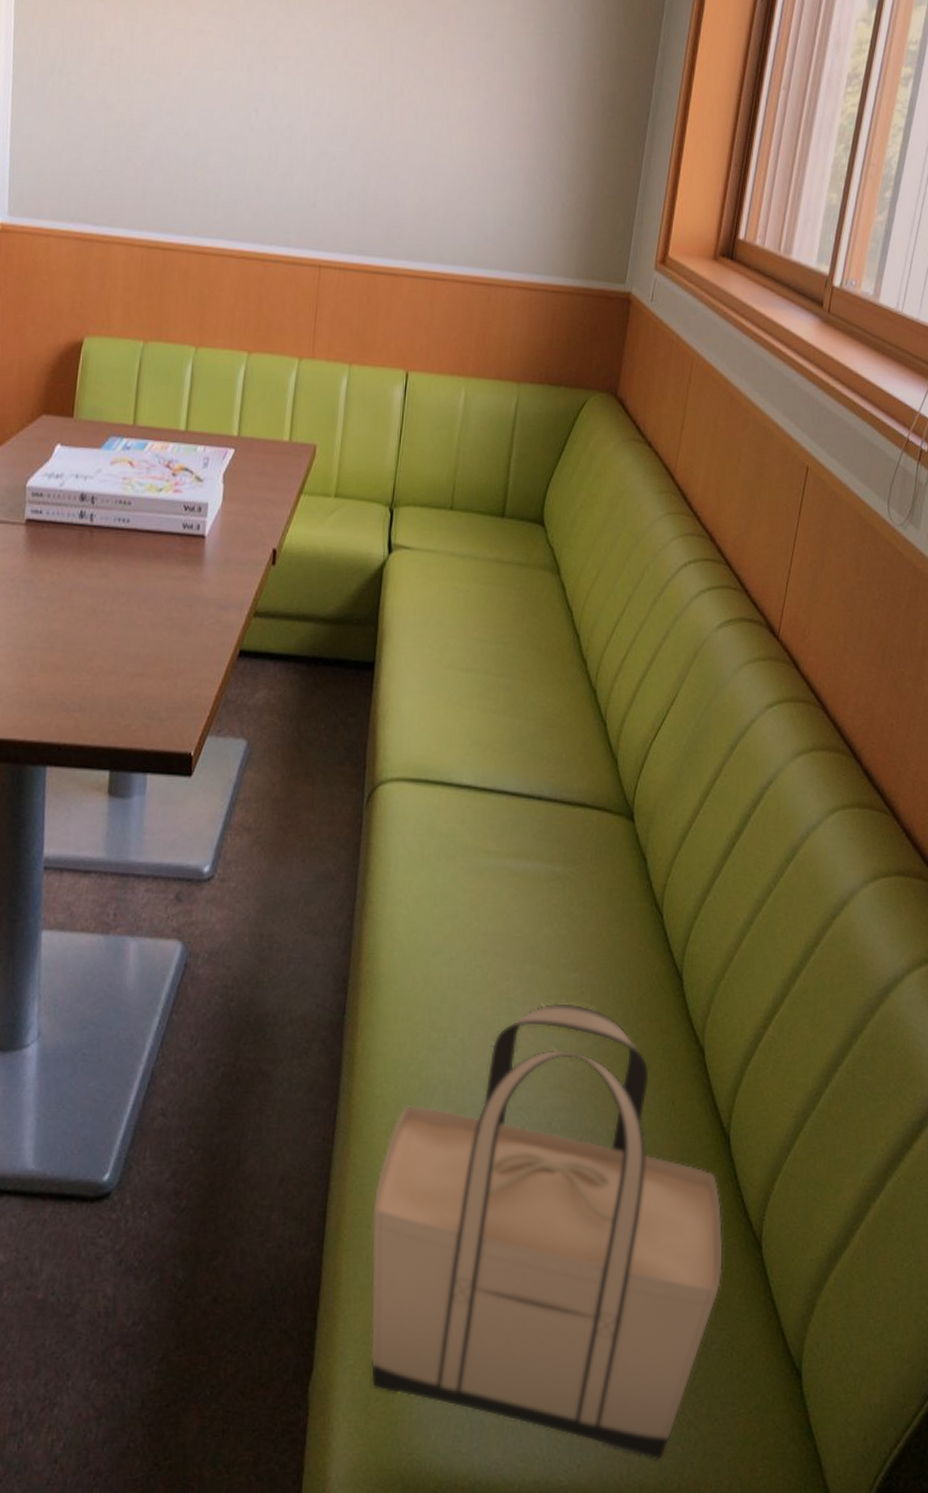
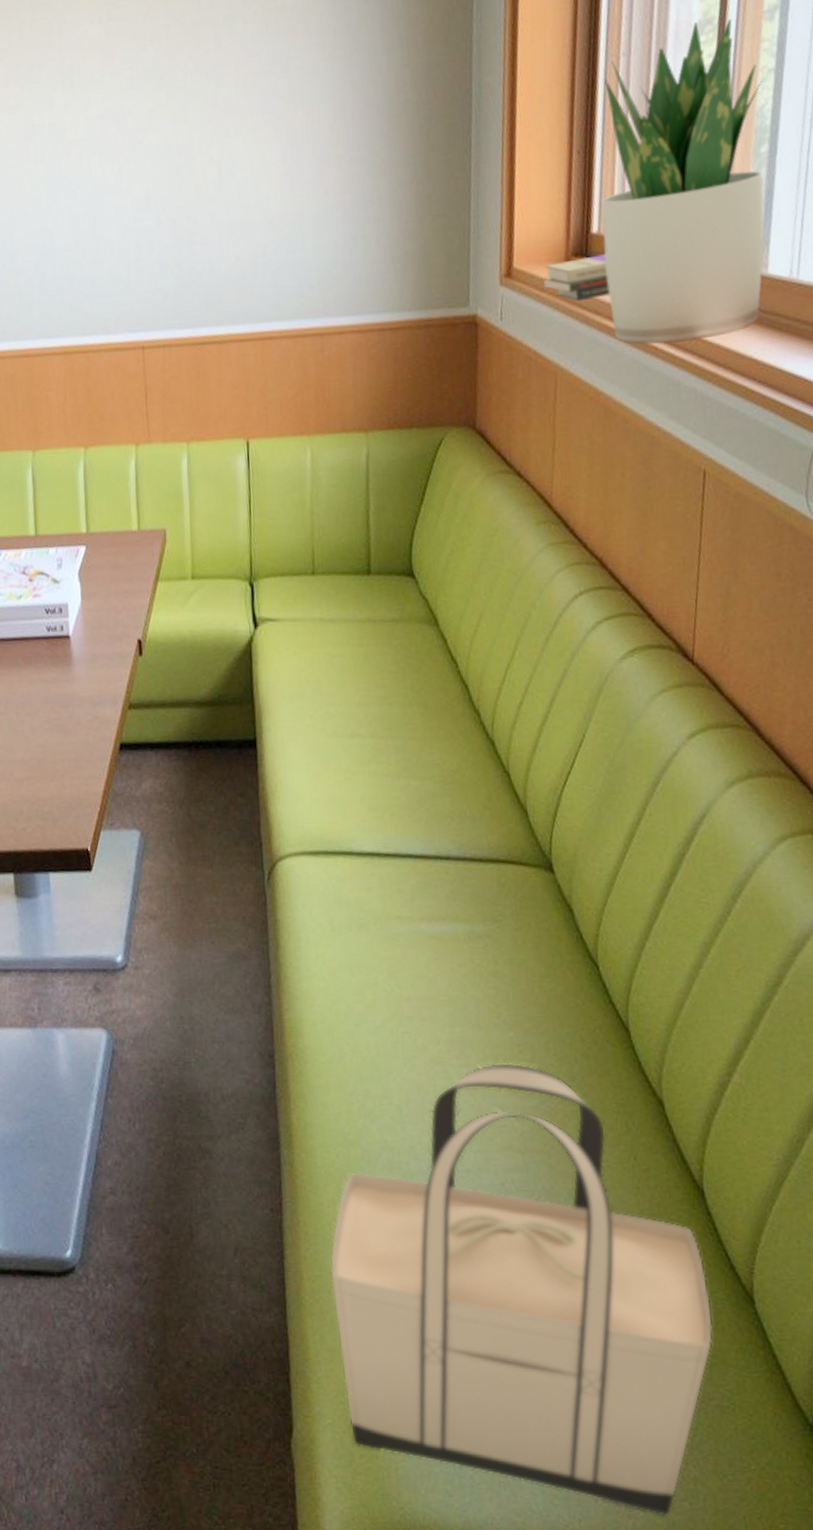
books: none [692,259,748,298] -> present [543,254,610,302]
planter: none [745,73,893,350] -> present [601,19,764,345]

